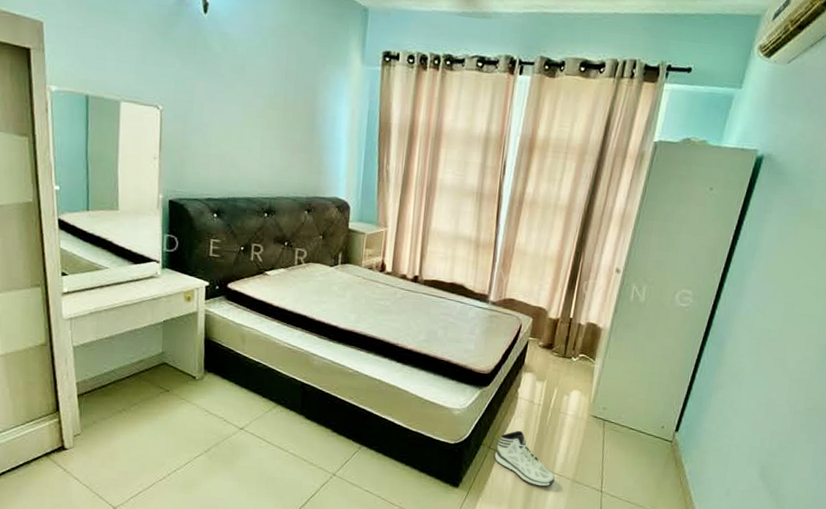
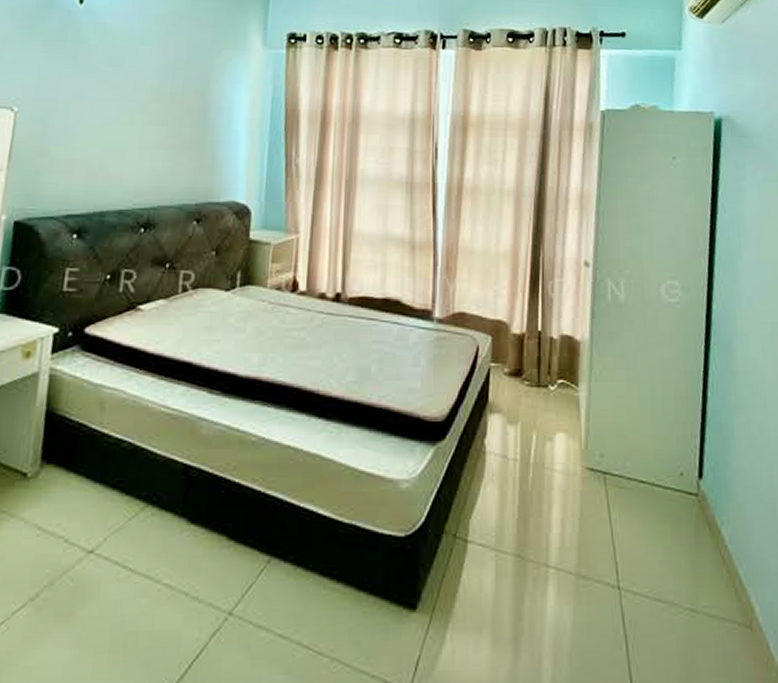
sneaker: present [494,430,555,487] -> none [463,503,552,592]

